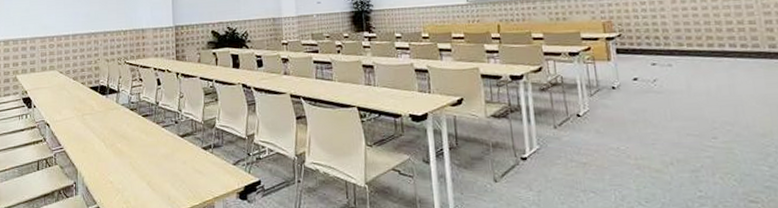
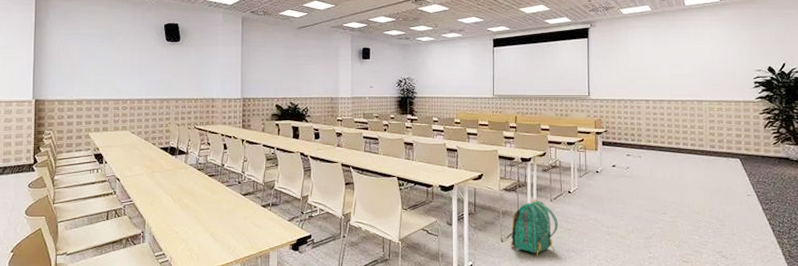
backpack: none [505,125,568,199] -> present [510,199,558,256]

